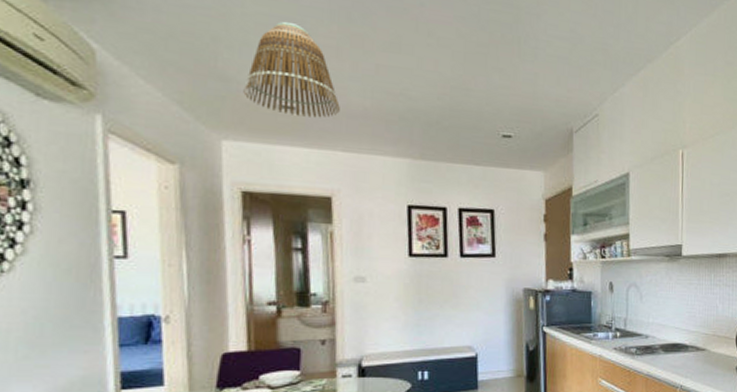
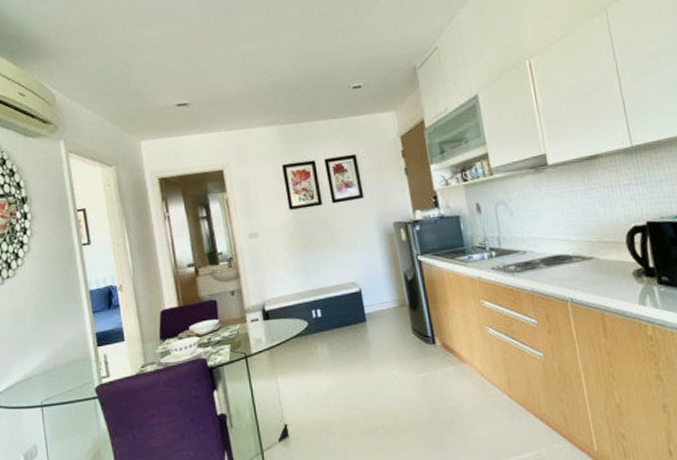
lamp shade: present [243,21,340,118] -> none [150,37,220,111]

